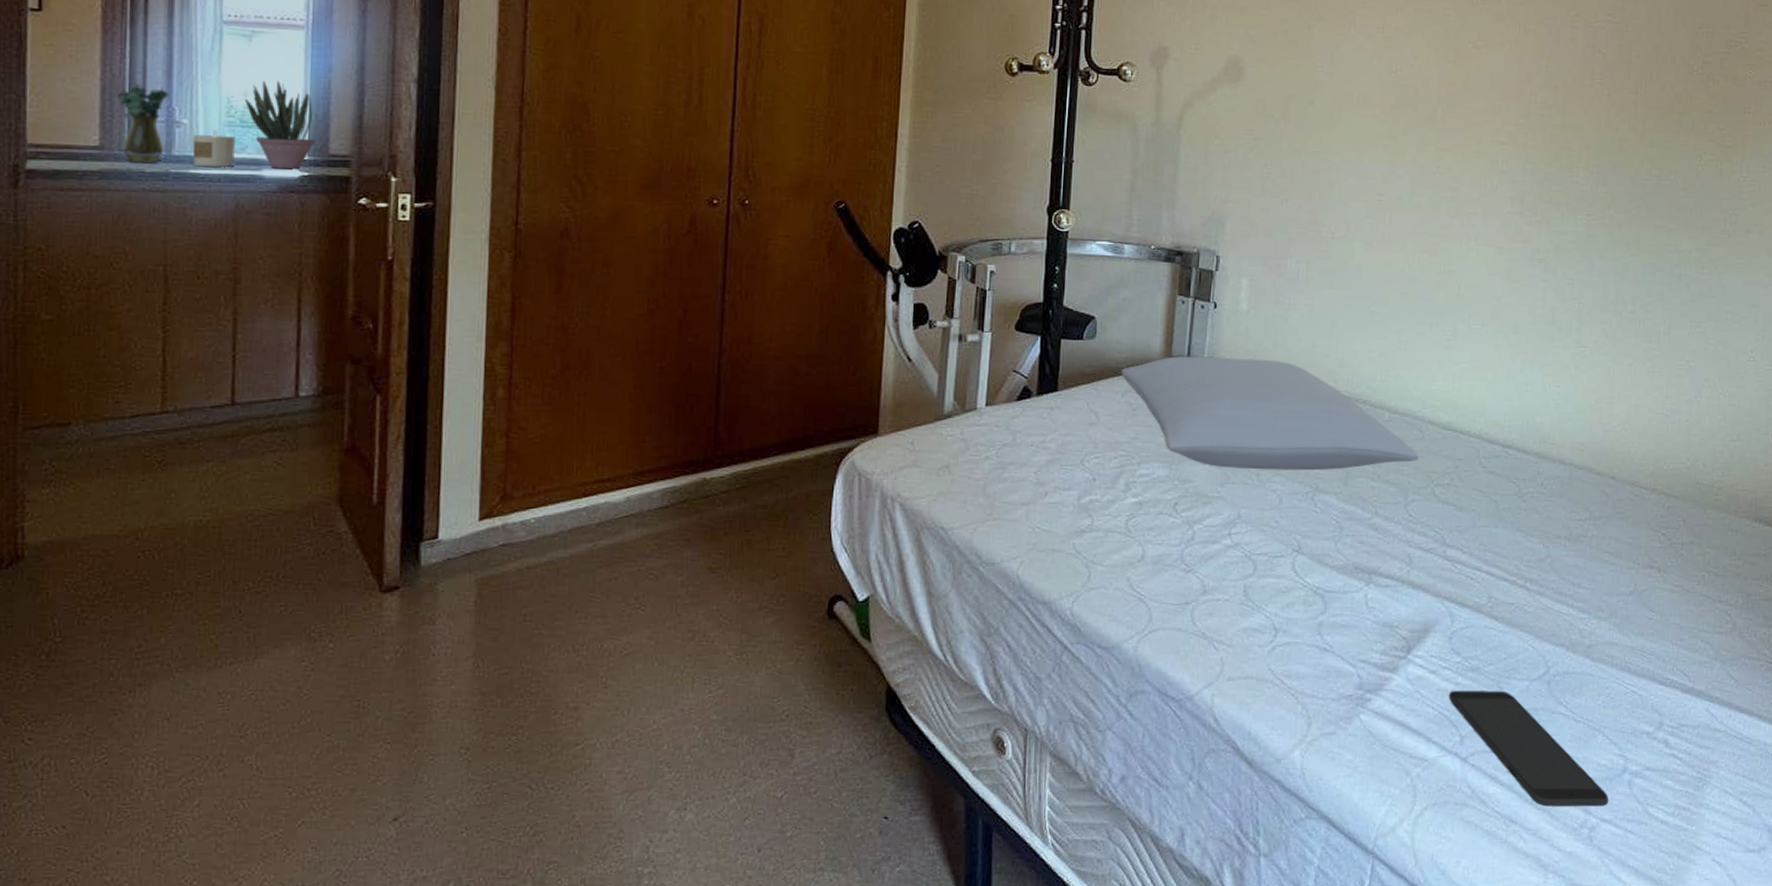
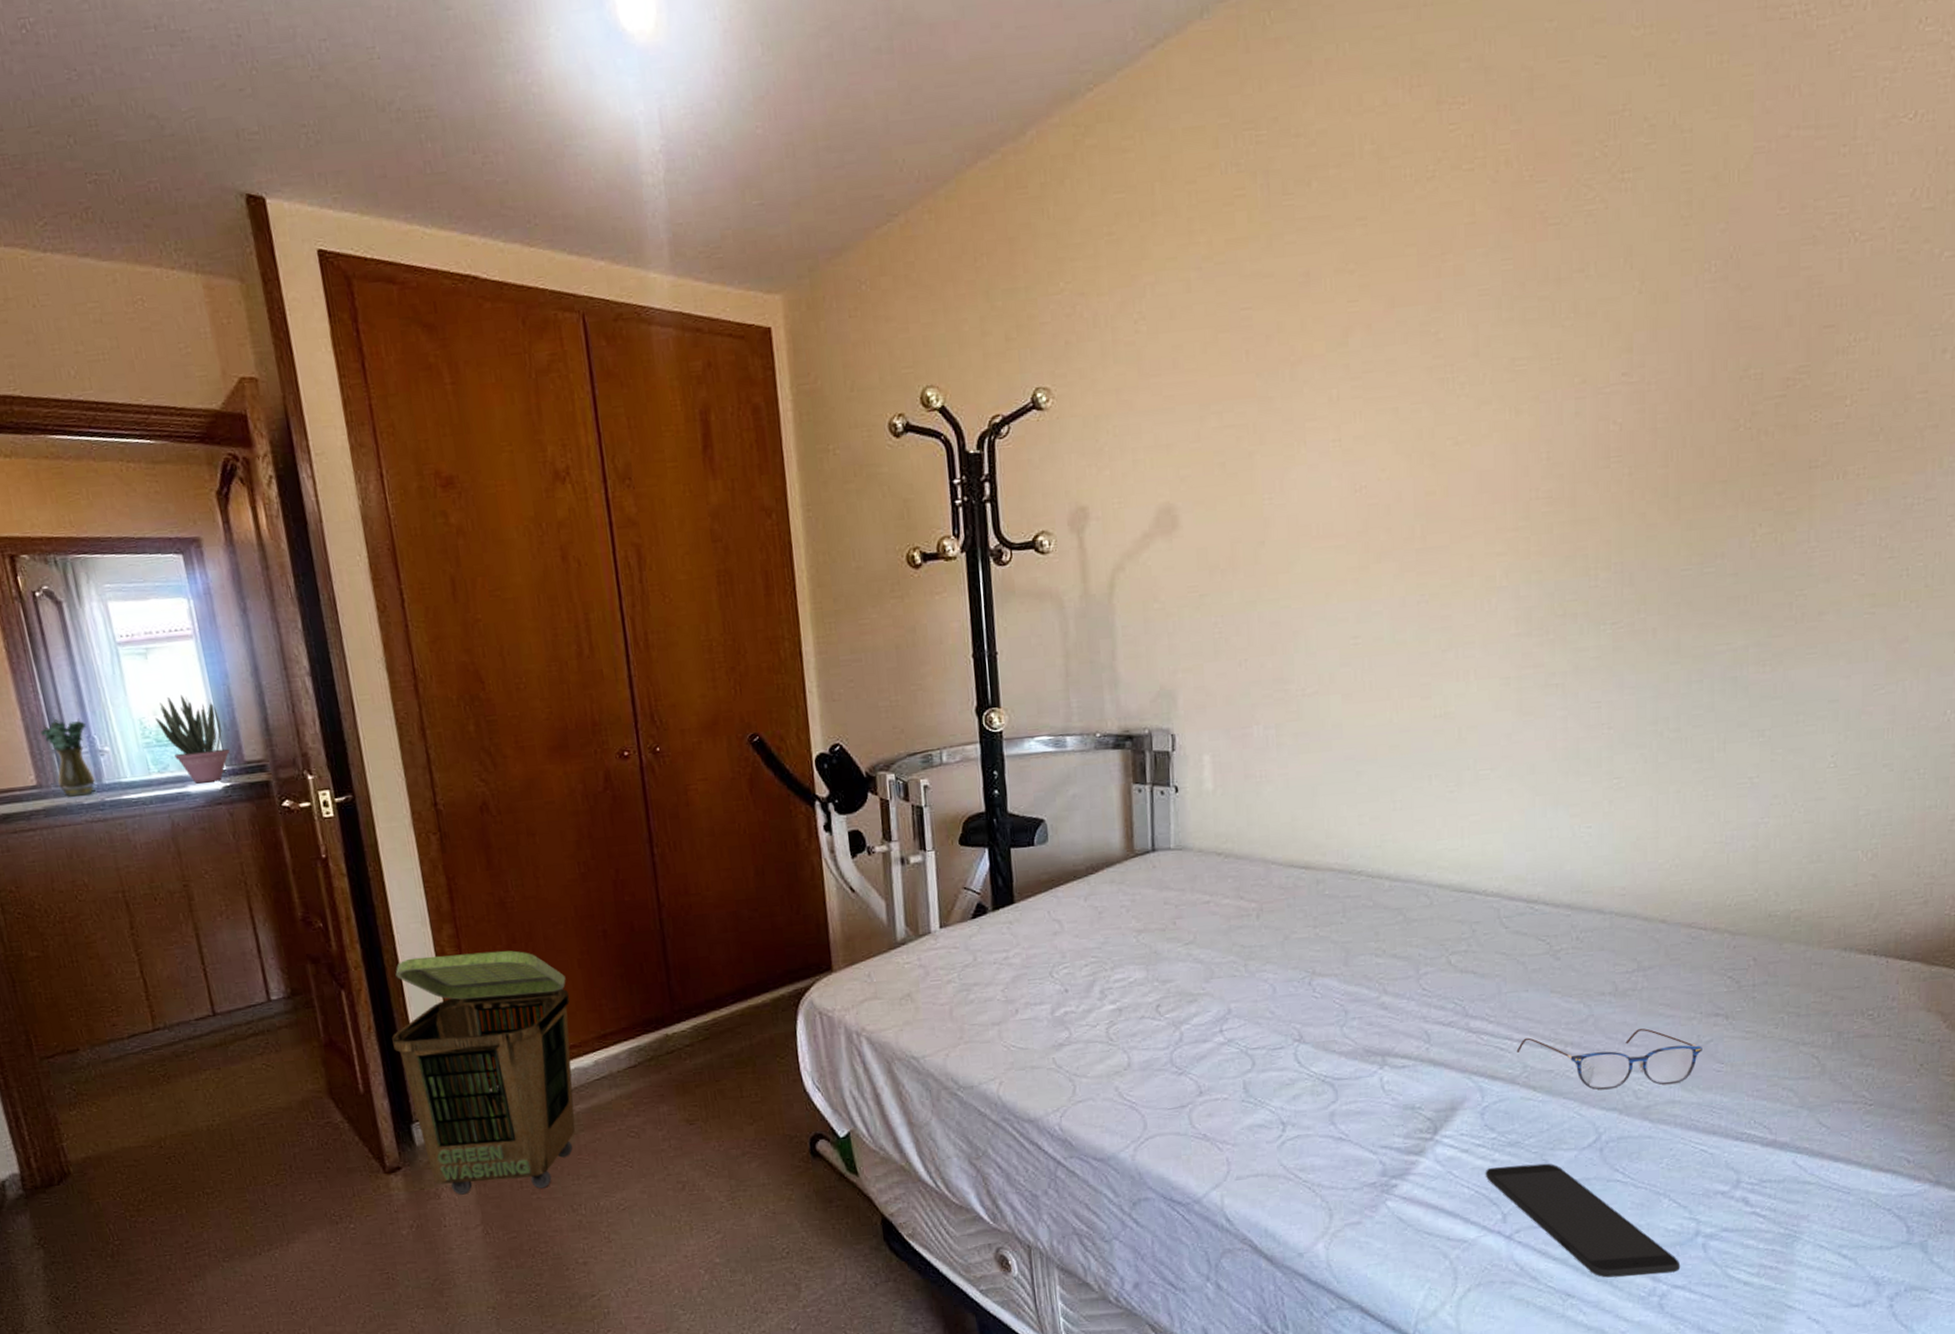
candle: present [192,130,236,168] -> none [117,753,161,792]
laundry basket: none [419,371,614,624] -> present [392,950,575,1195]
pillow: present [1121,356,1419,471] -> none [1080,840,1428,963]
glasses: none [1484,570,1638,627] -> present [1516,1028,1702,1090]

